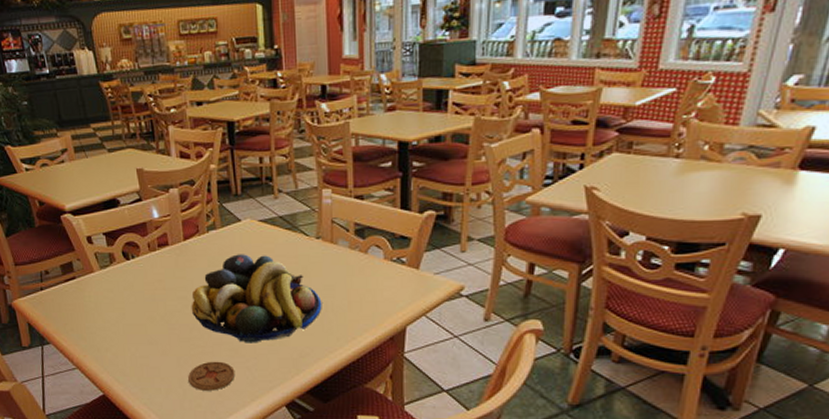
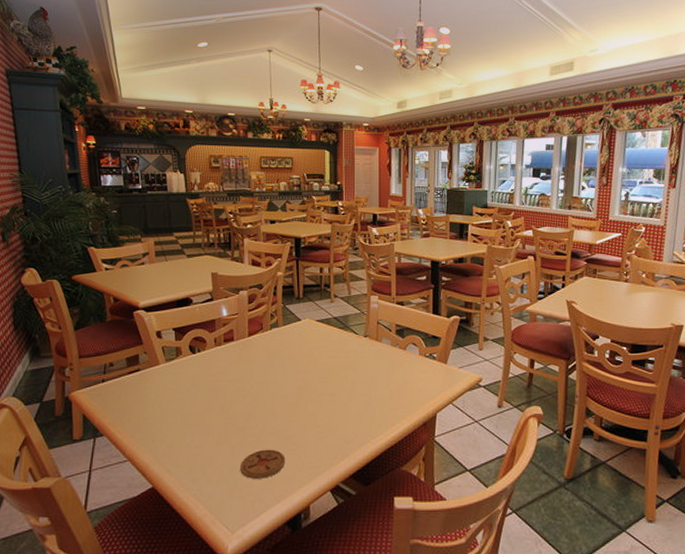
fruit bowl: present [191,254,322,343] -> none [249,349,367,431]

